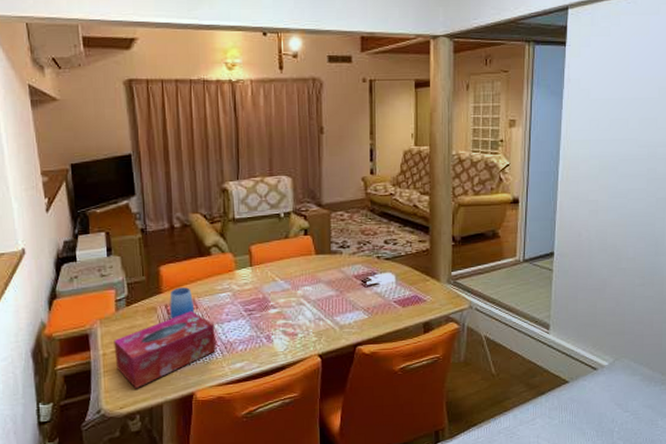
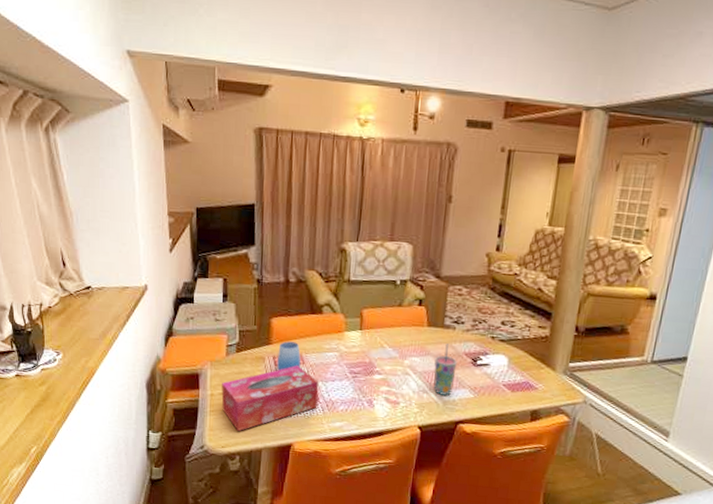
cup: none [326,269,348,320] -> present [433,344,457,396]

